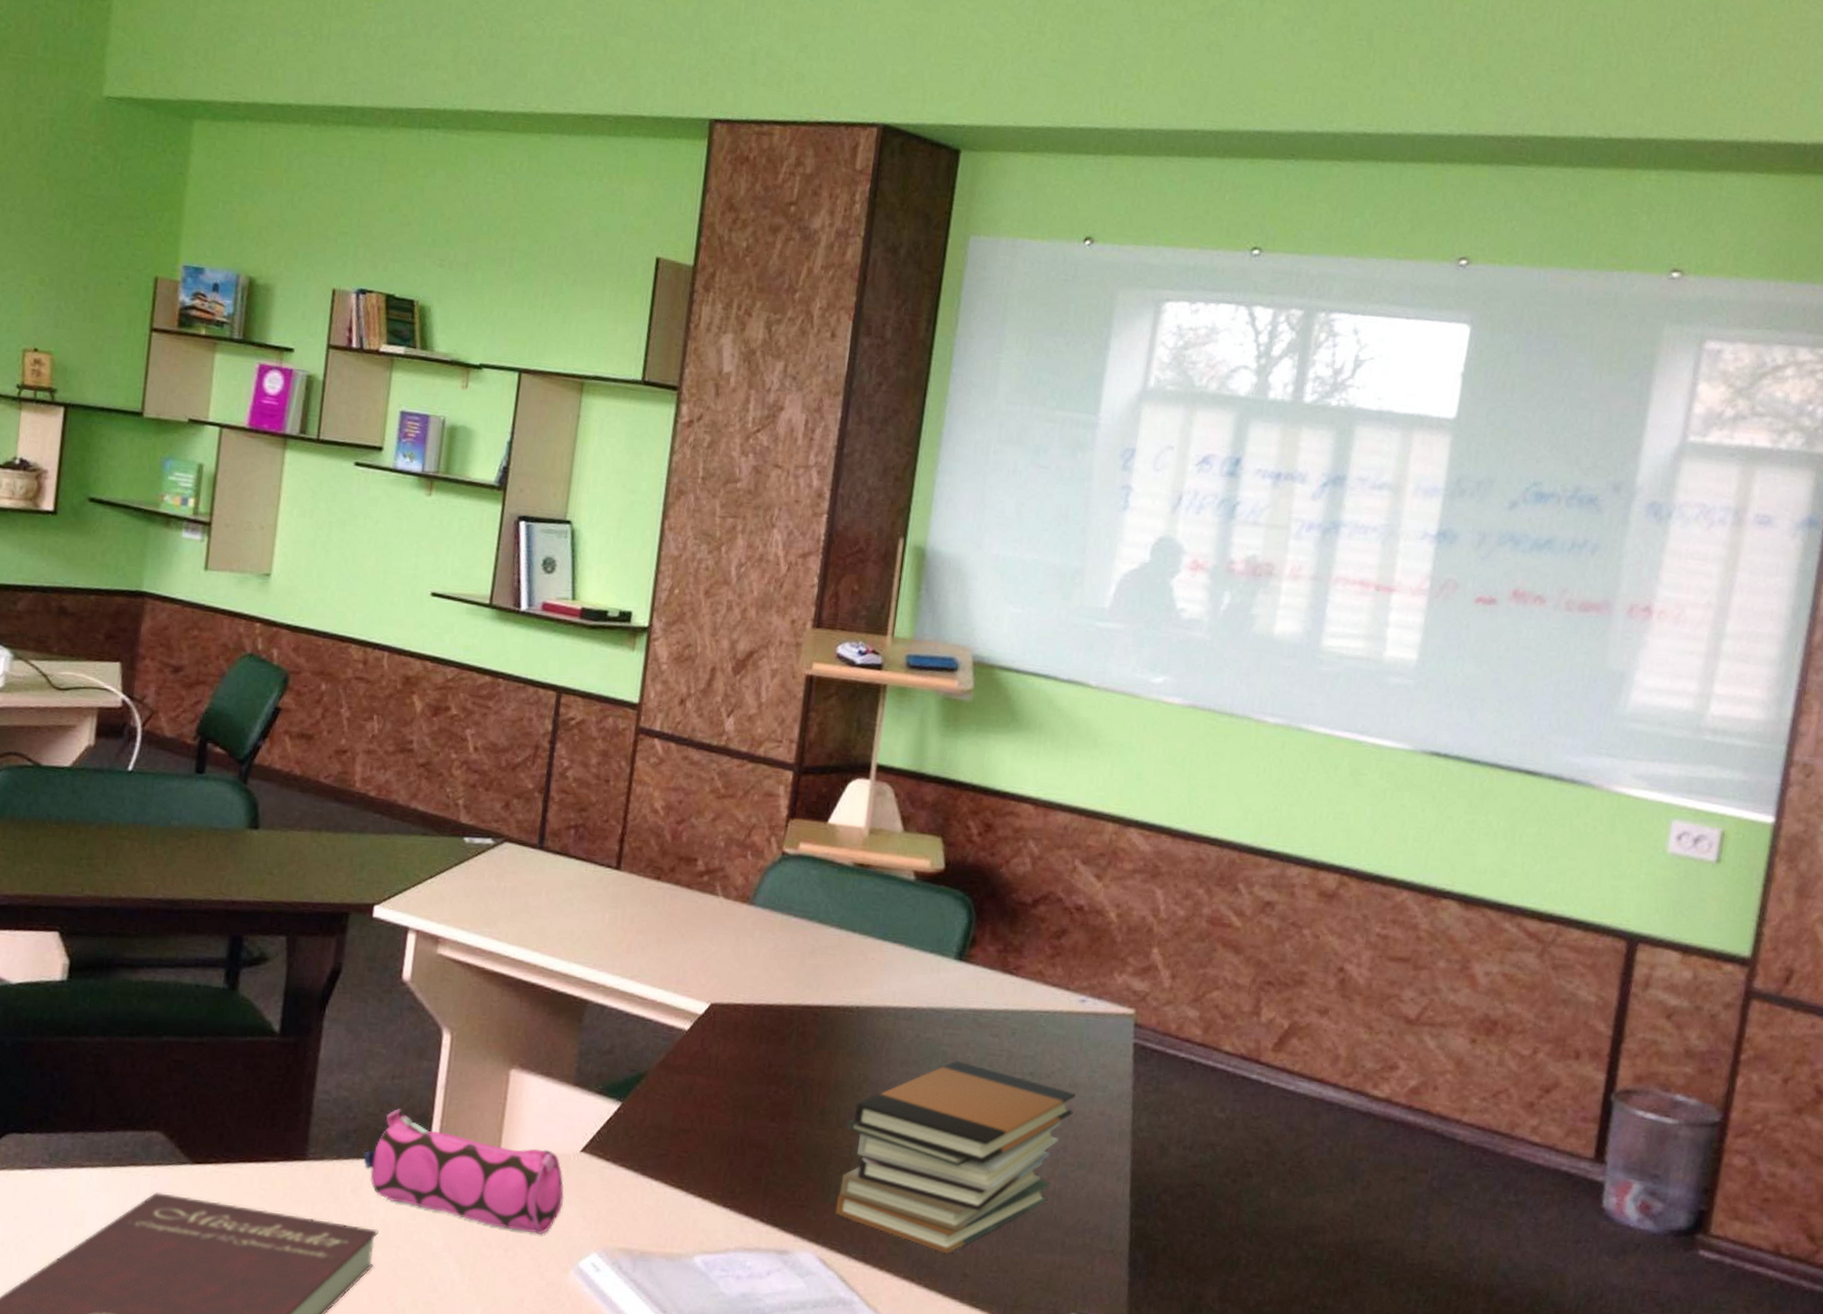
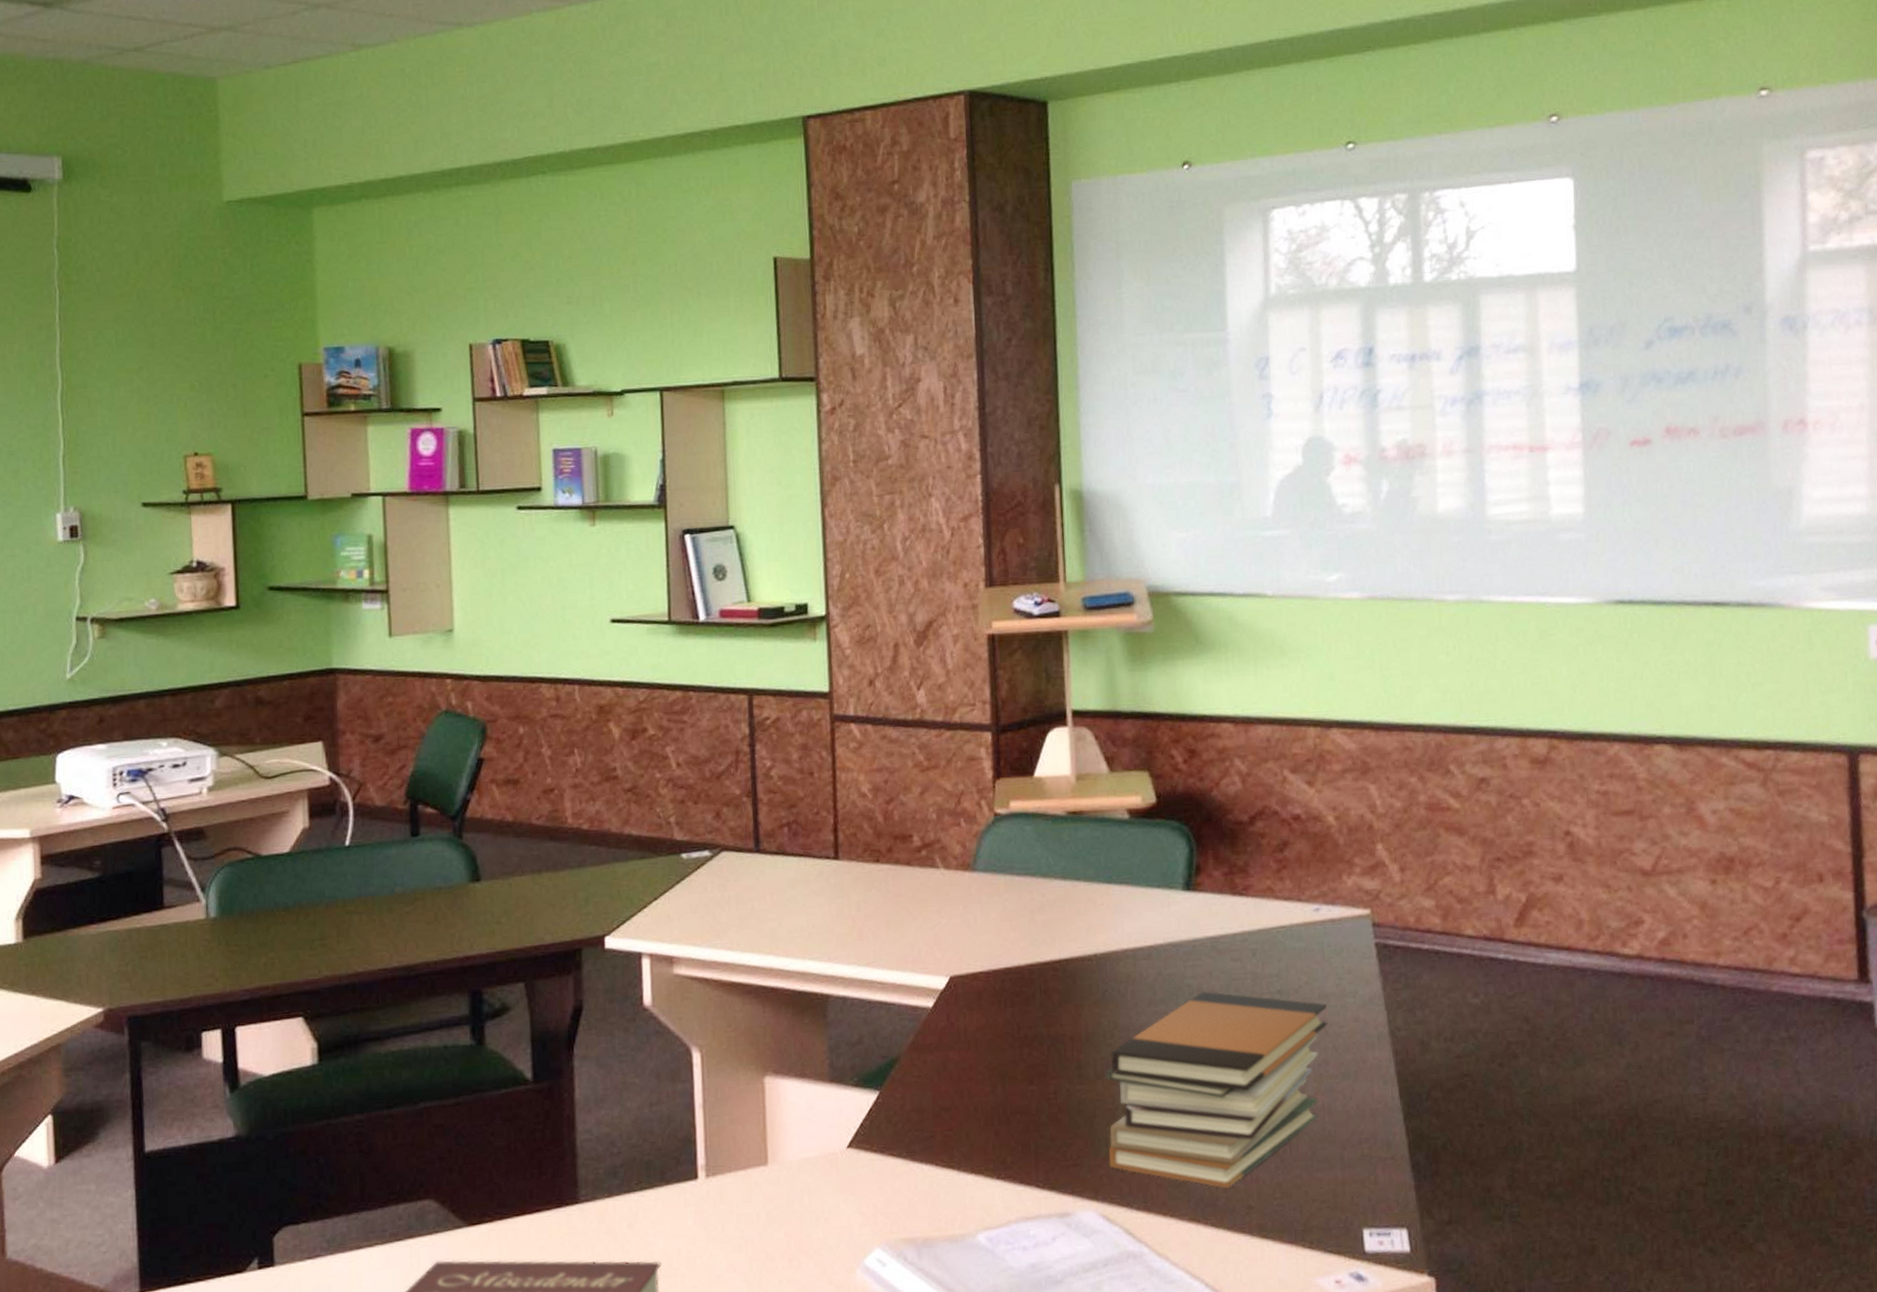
pencil case: present [363,1109,565,1234] -> none [634,1136,839,1240]

